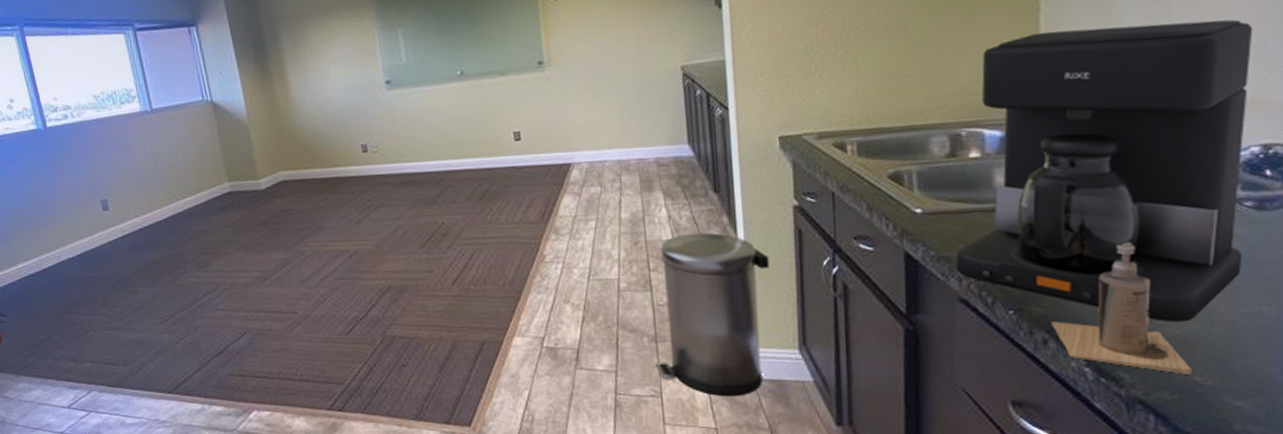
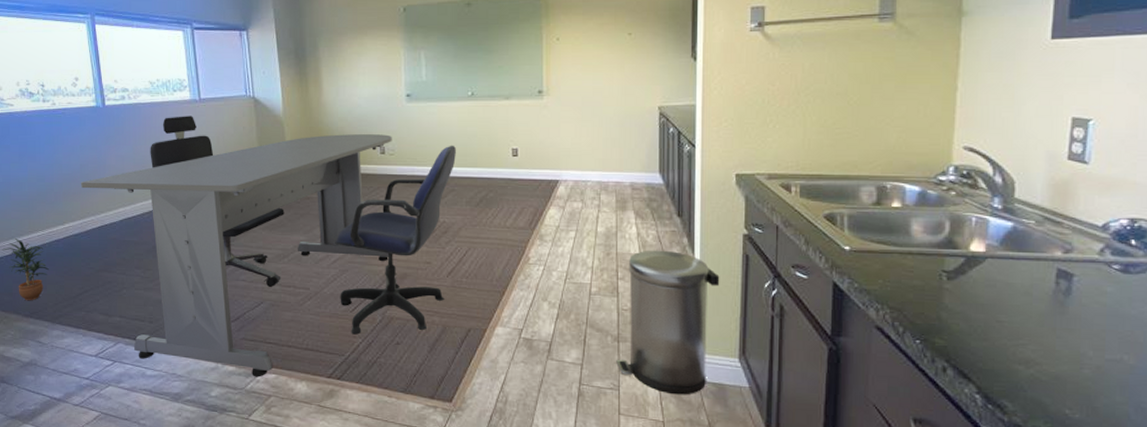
conference table: none [30,129,383,416] -> present [81,134,392,377]
office chair: none [102,129,265,314] -> present [150,116,285,287]
office chair: none [320,134,451,360] -> present [335,145,456,335]
coffee maker: present [956,19,1253,323] -> none [875,107,1127,362]
soap dispenser: present [1051,241,1192,376] -> none [950,289,1063,409]

